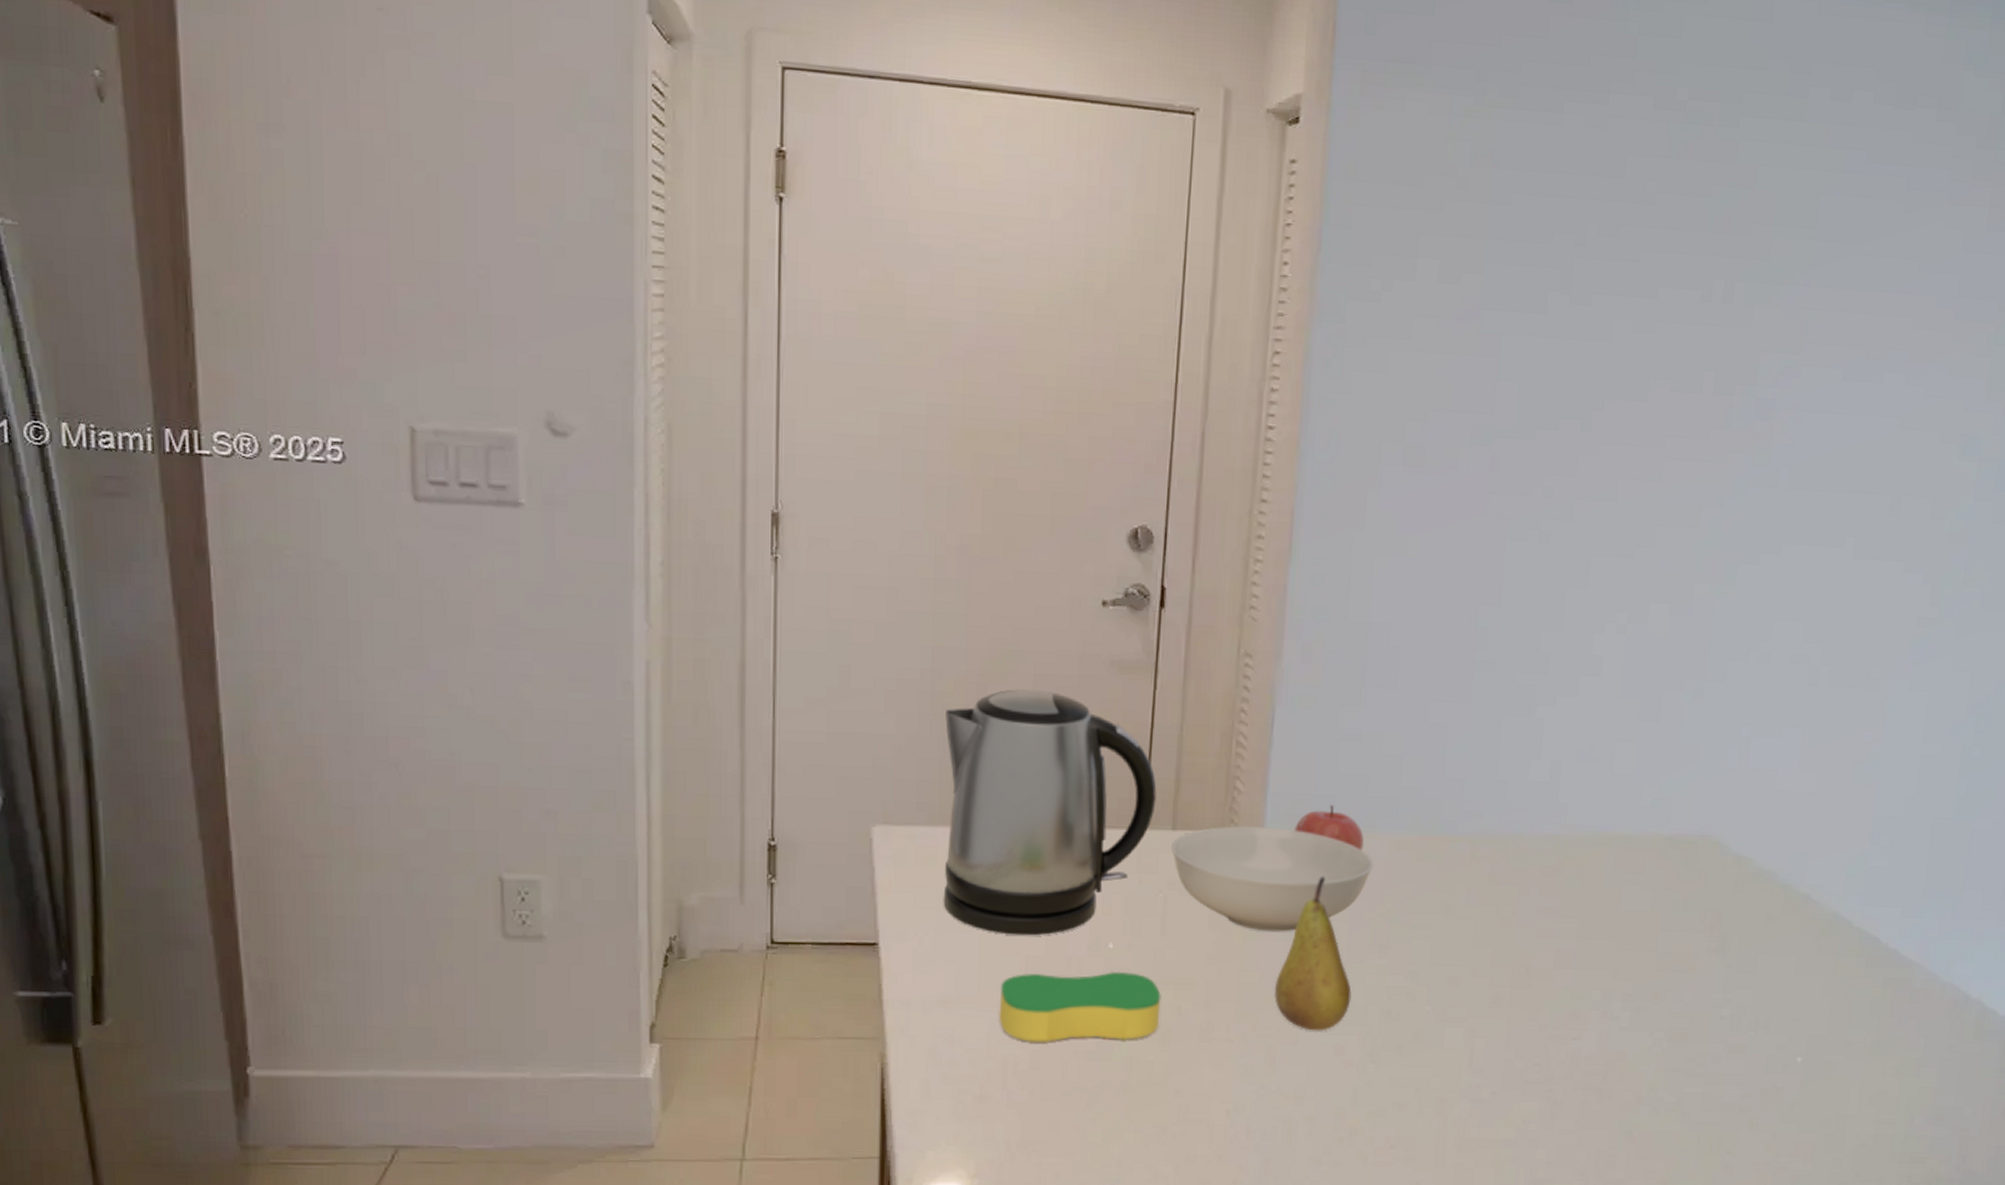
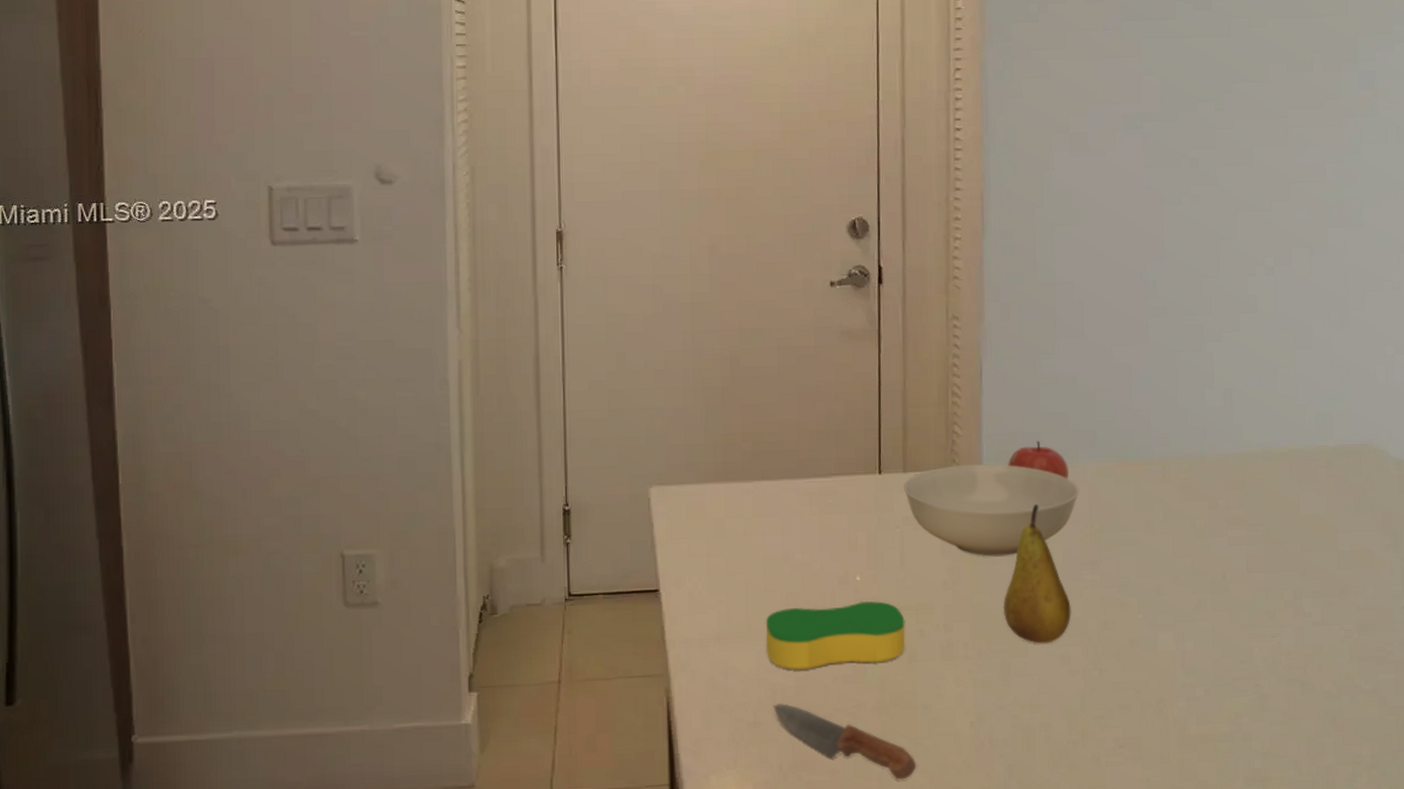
kettle: present [943,689,1157,936] -> none [706,361,888,575]
kitchen knife: none [1003,1076,1162,1167] -> present [773,702,917,780]

